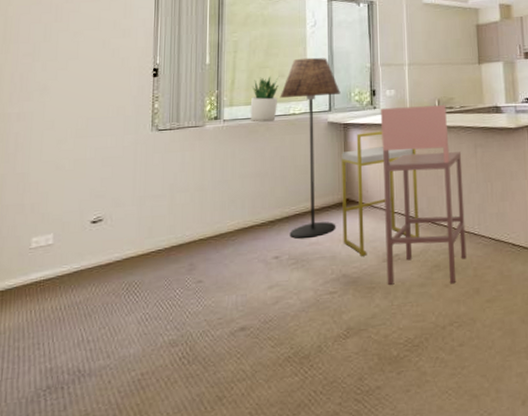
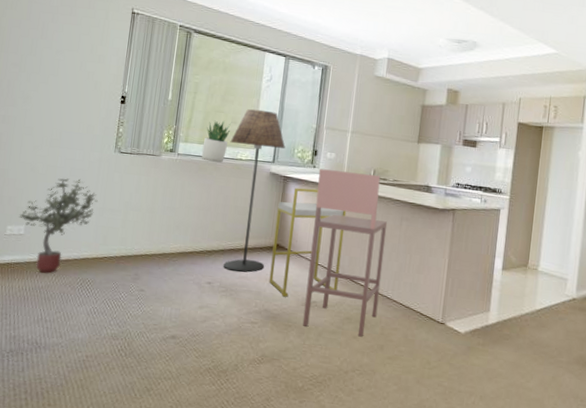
potted tree: none [45,168,137,285] -> present [19,178,98,273]

